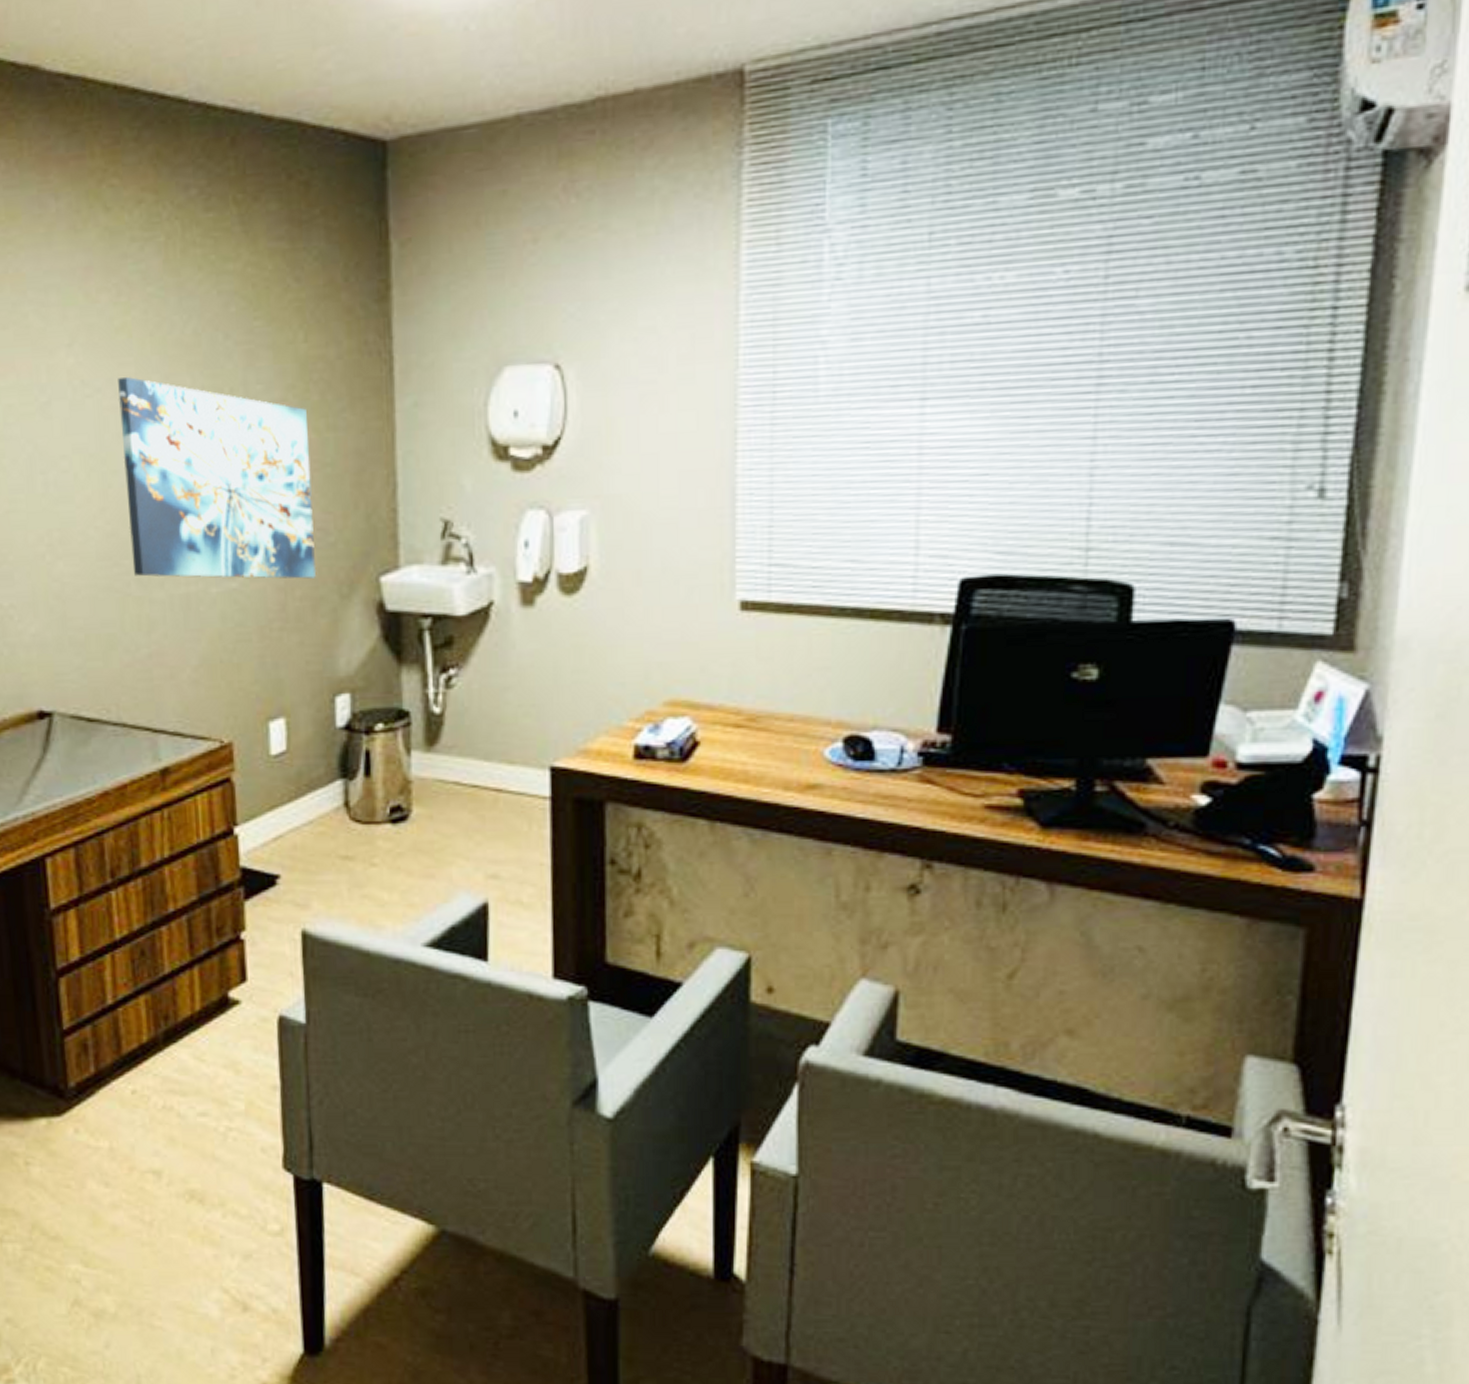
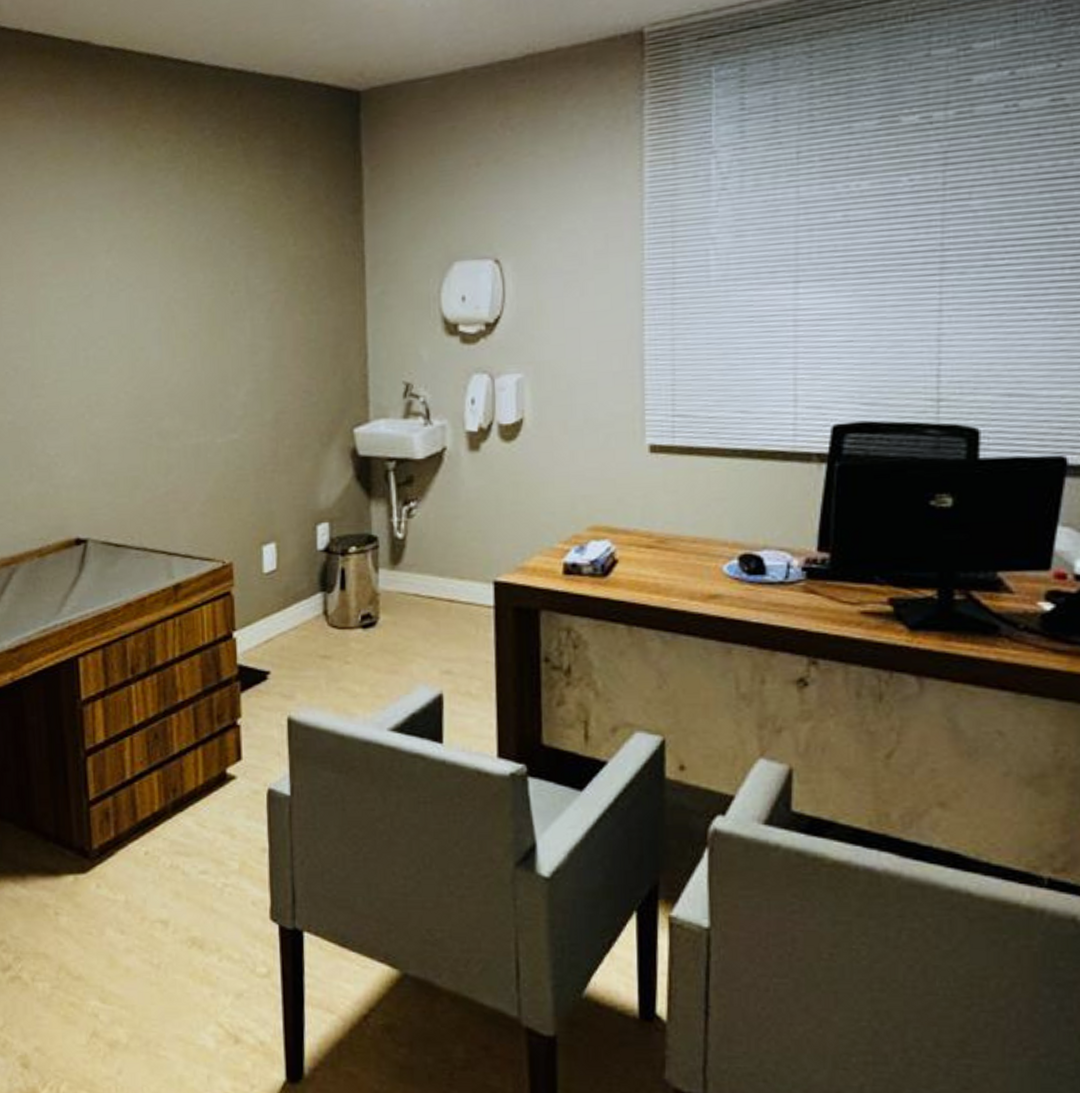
wall art: present [118,376,316,579] -> none [146,274,301,431]

